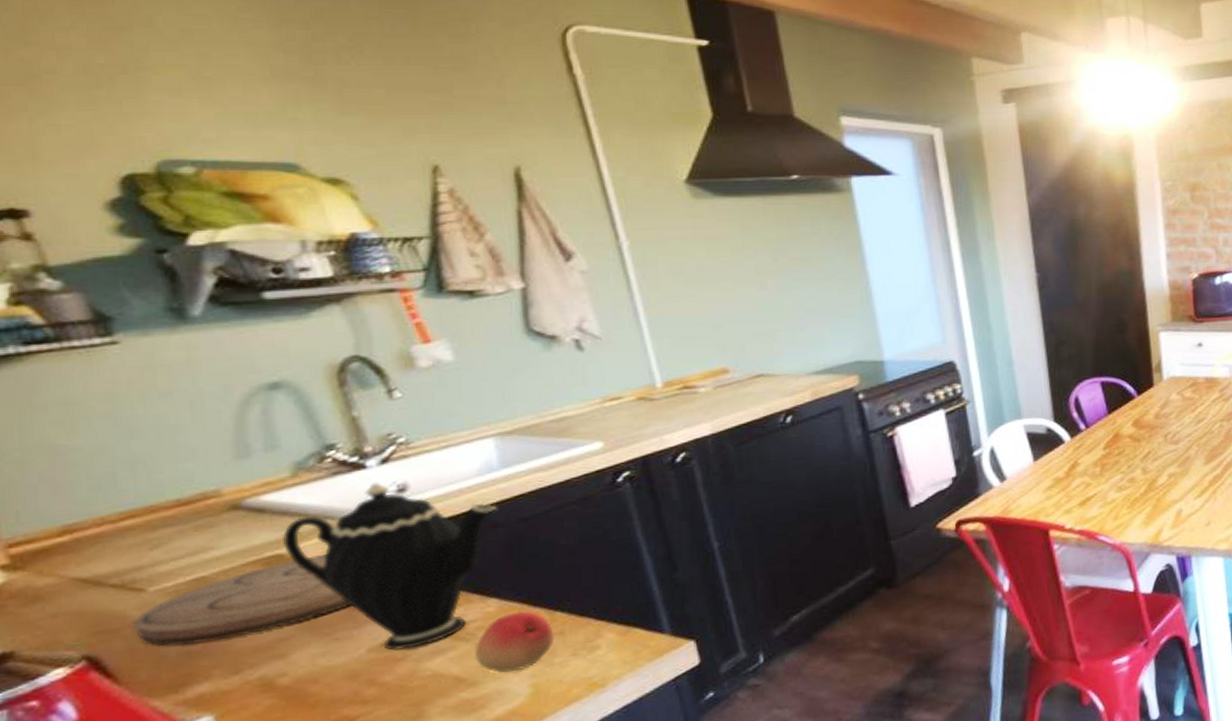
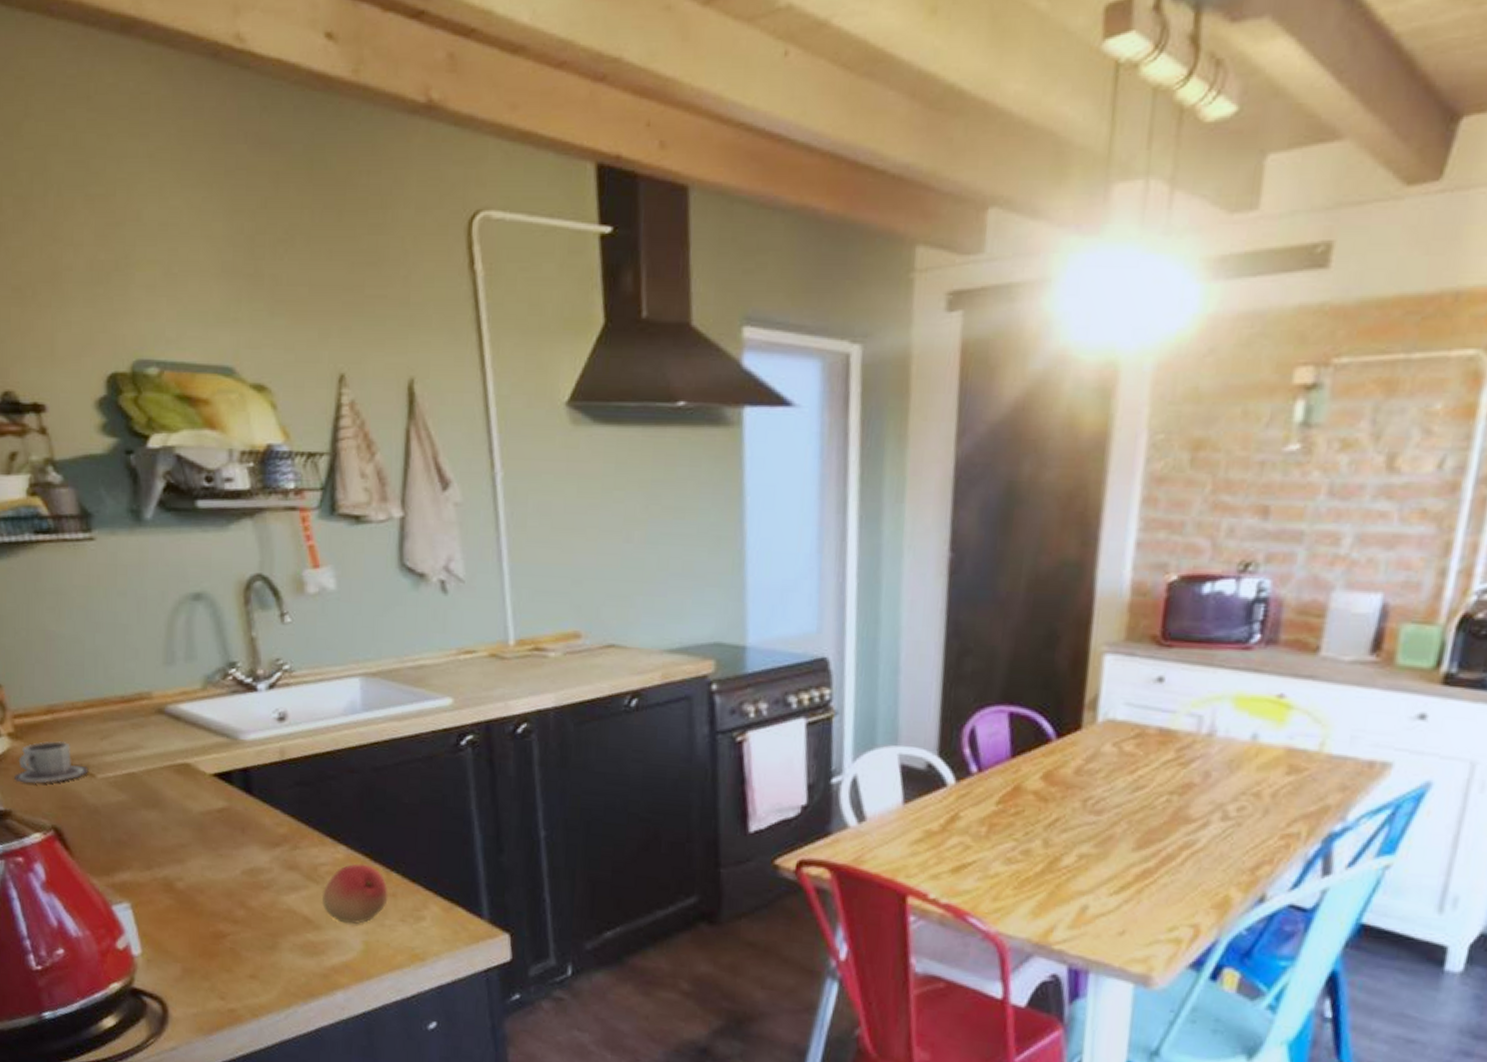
cup: none [15,561,134,619] -> present [14,741,89,784]
cutting board: present [133,553,351,646] -> none [85,769,234,836]
teapot: present [282,482,497,651] -> none [189,707,355,879]

